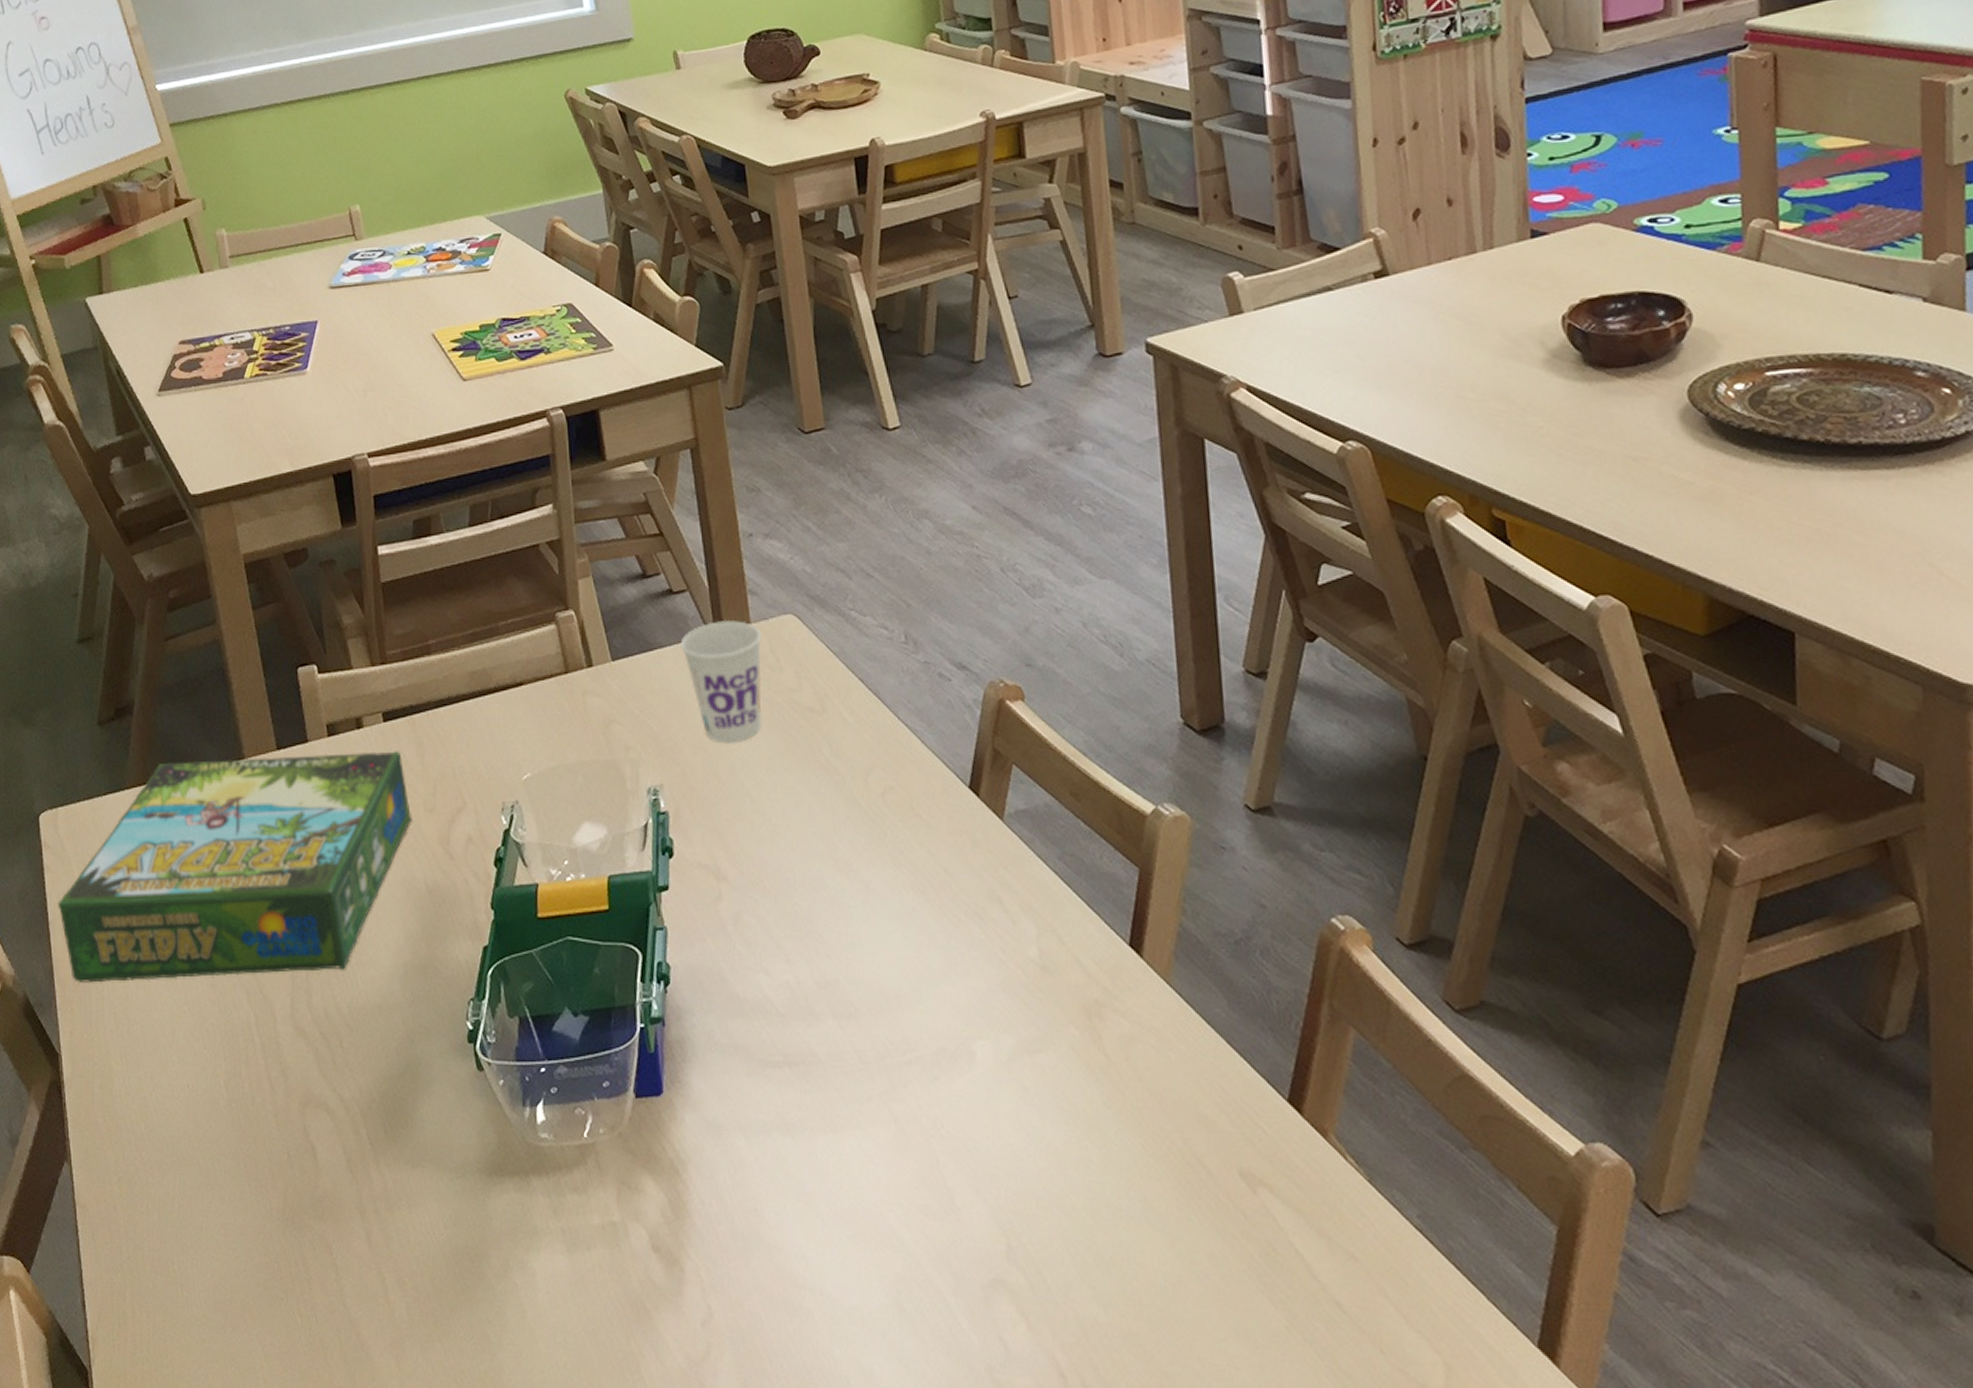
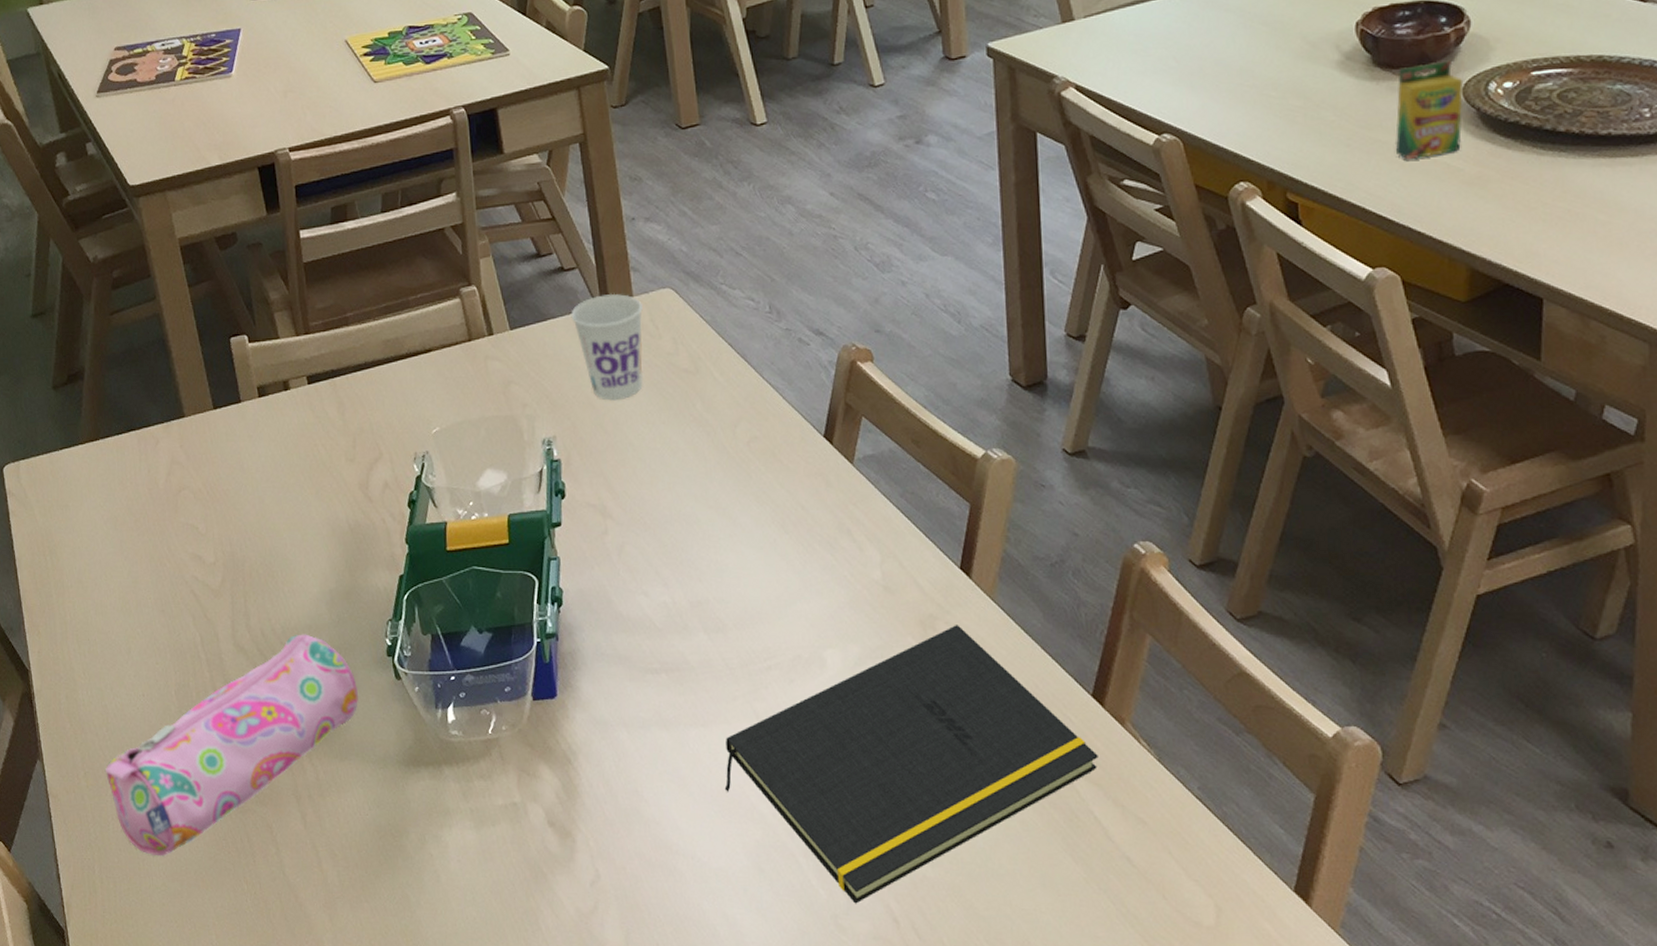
board game: present [57,751,413,983] -> none [22,409,336,610]
pencil case: none [141,1014,434,1282] -> present [104,634,358,857]
notepad: none [858,1013,1298,1354] -> present [724,625,1098,904]
crayon box: none [1613,359,1689,472] -> present [1394,60,1464,160]

